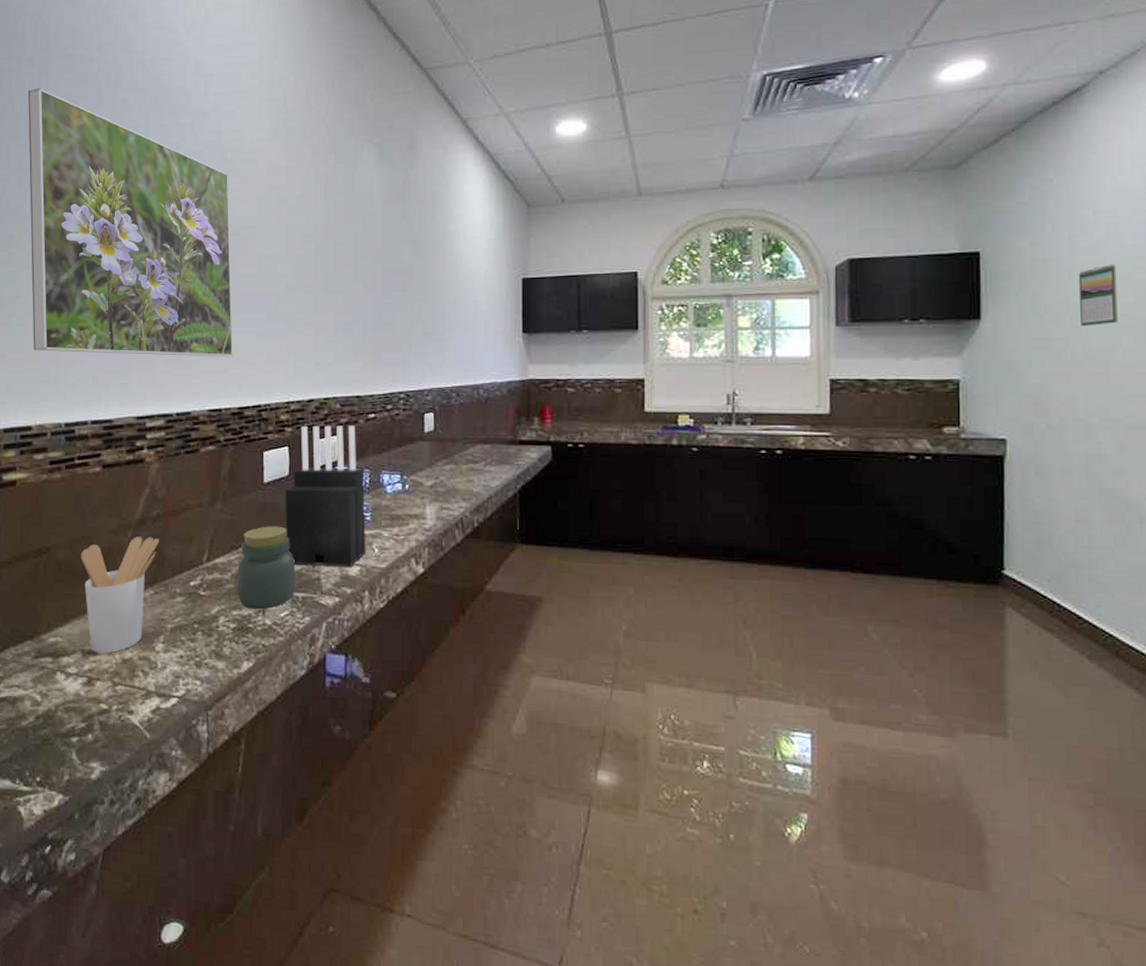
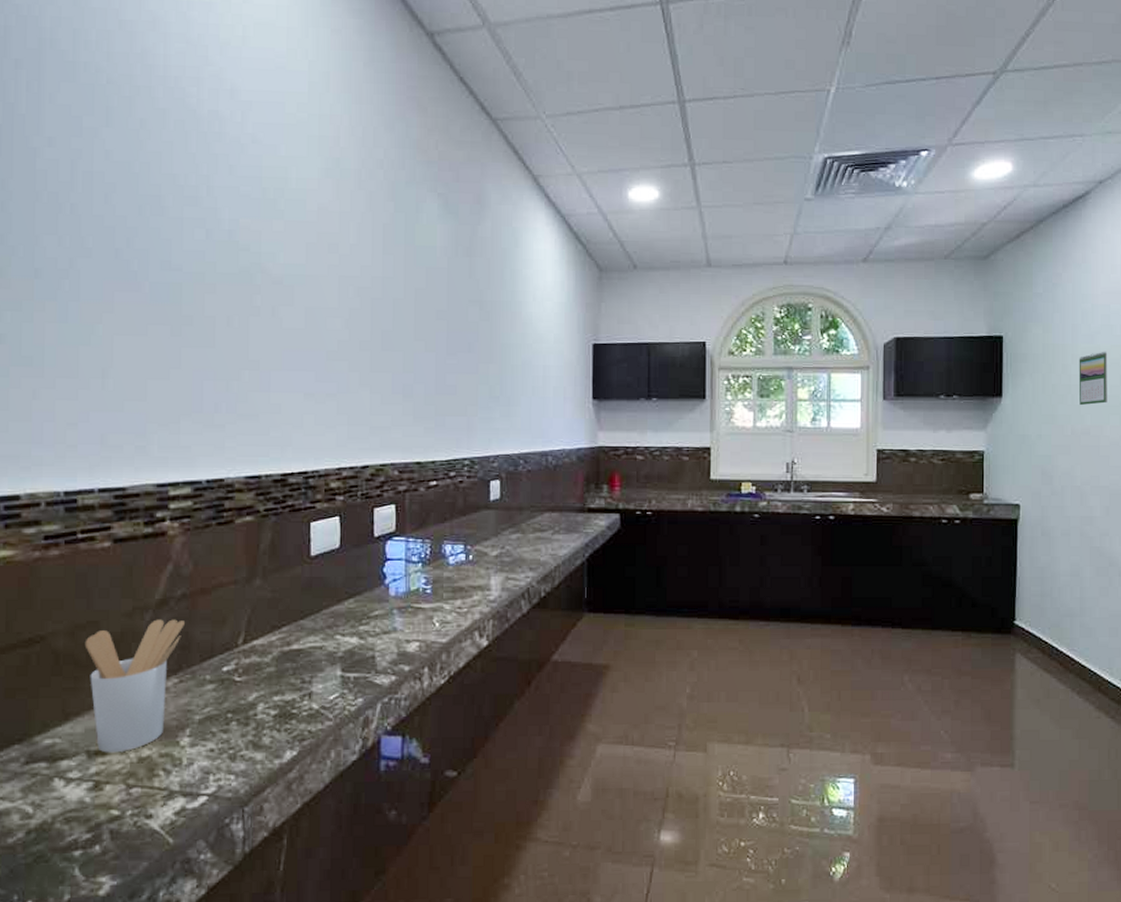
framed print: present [28,88,234,357] -> none [14,96,276,418]
jar: present [237,526,296,610] -> none [279,602,347,693]
knife block: present [284,425,366,569] -> none [334,493,426,647]

